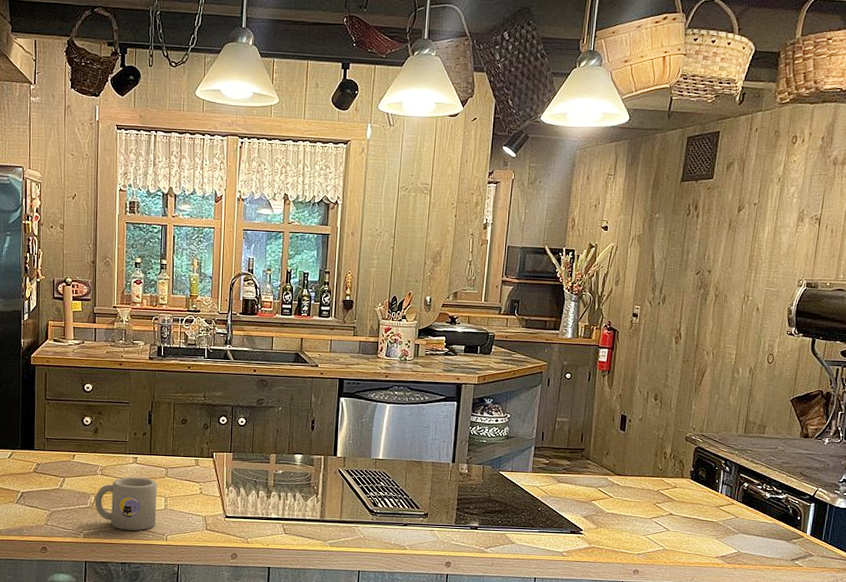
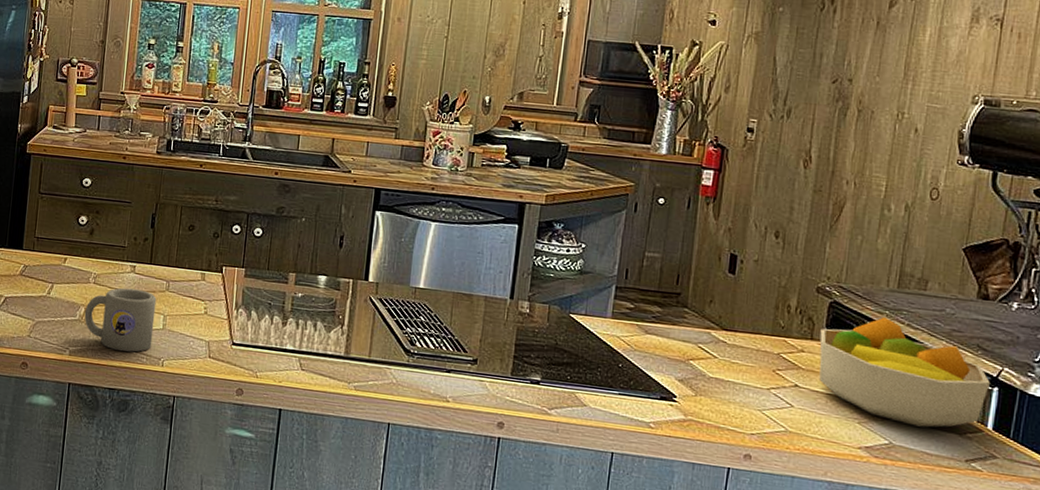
fruit bowl: none [687,456,809,538] -> present [819,316,990,428]

